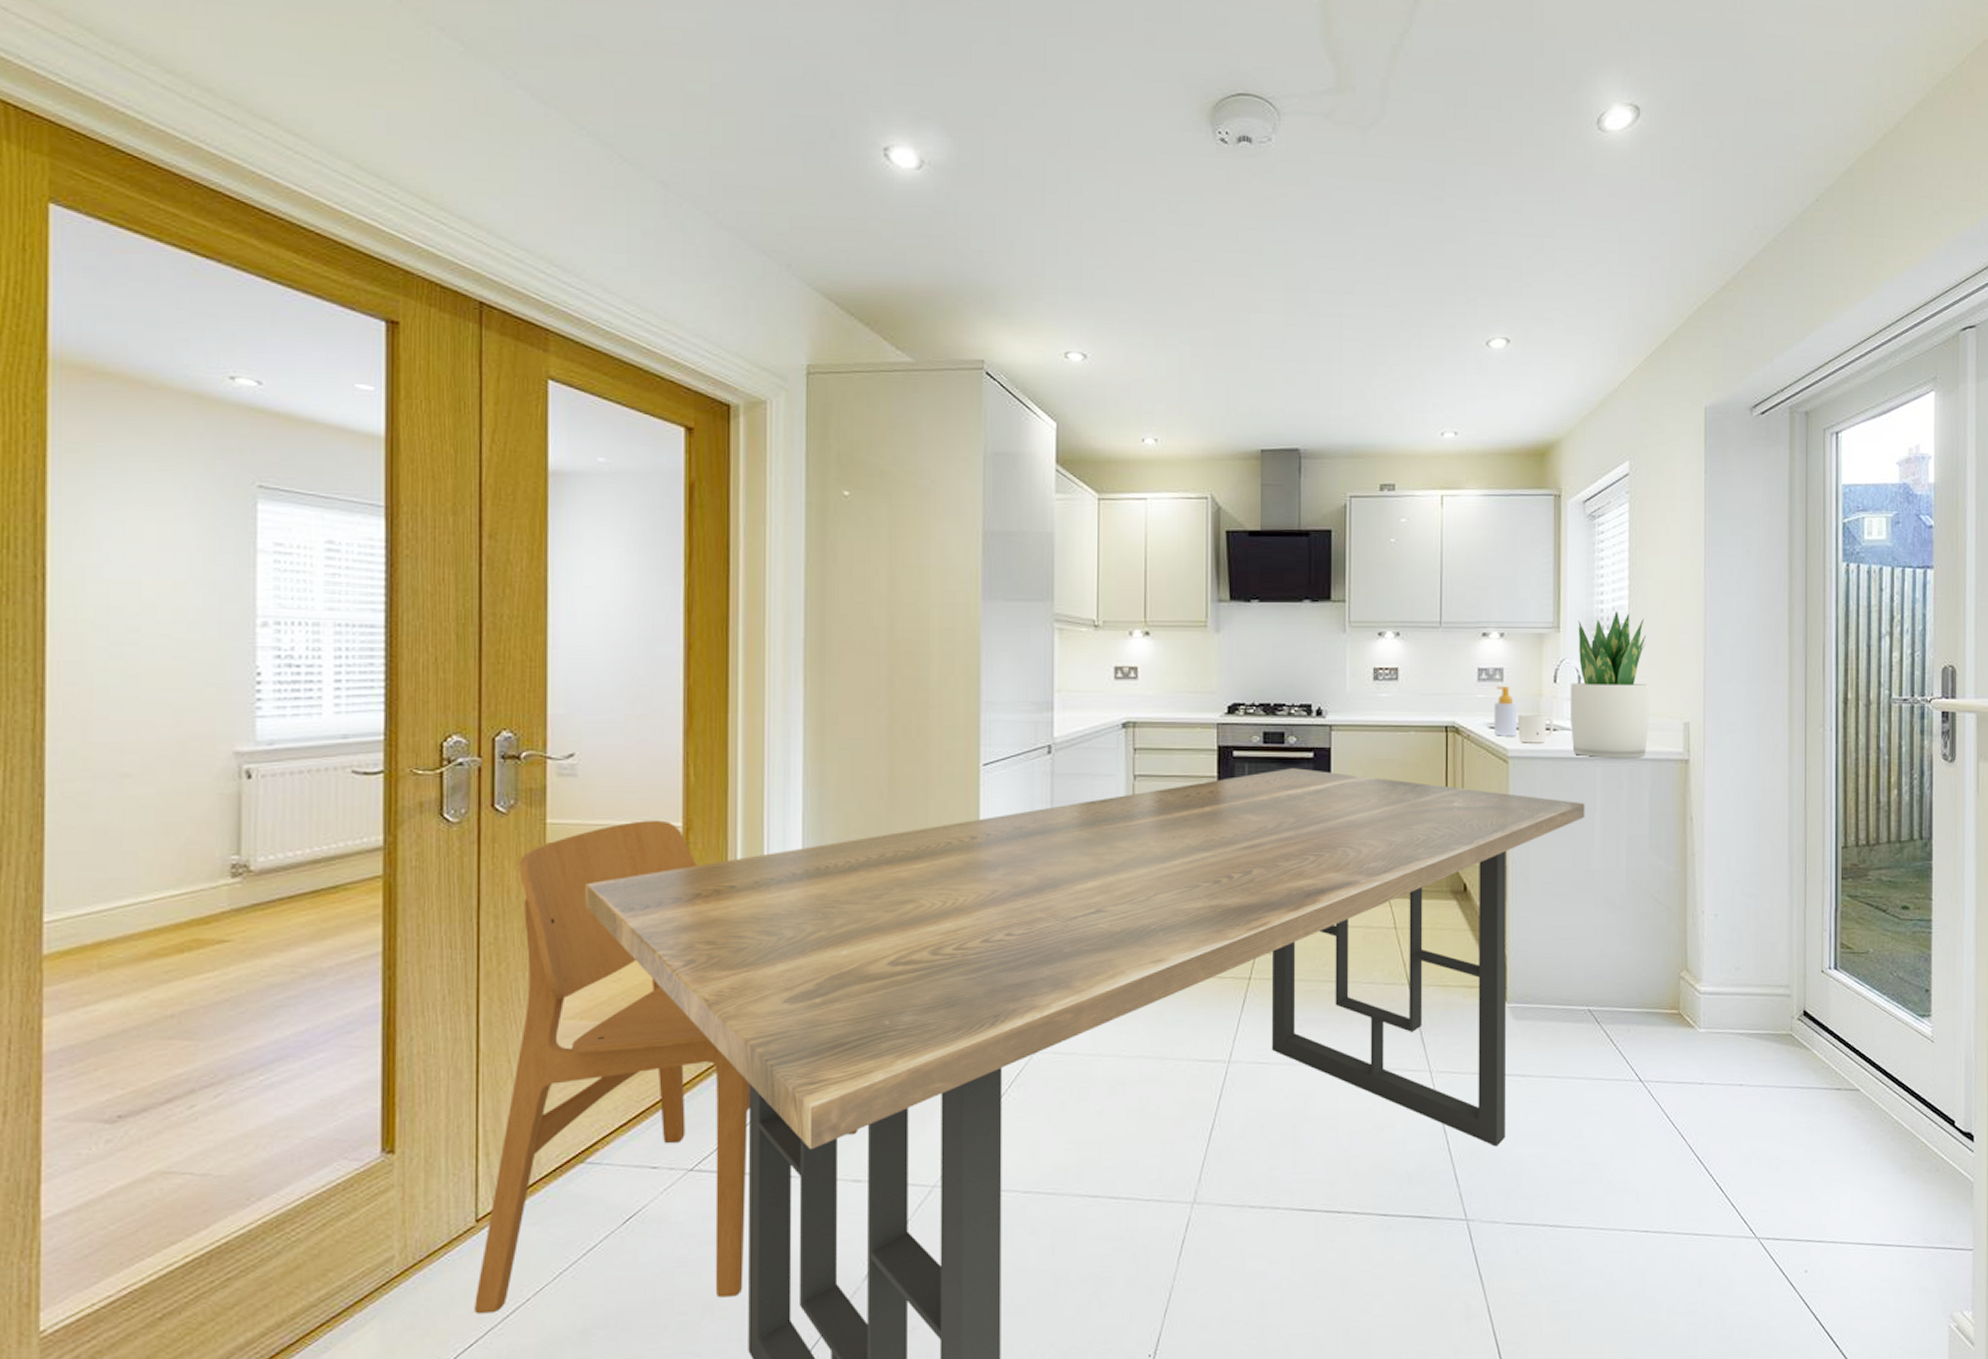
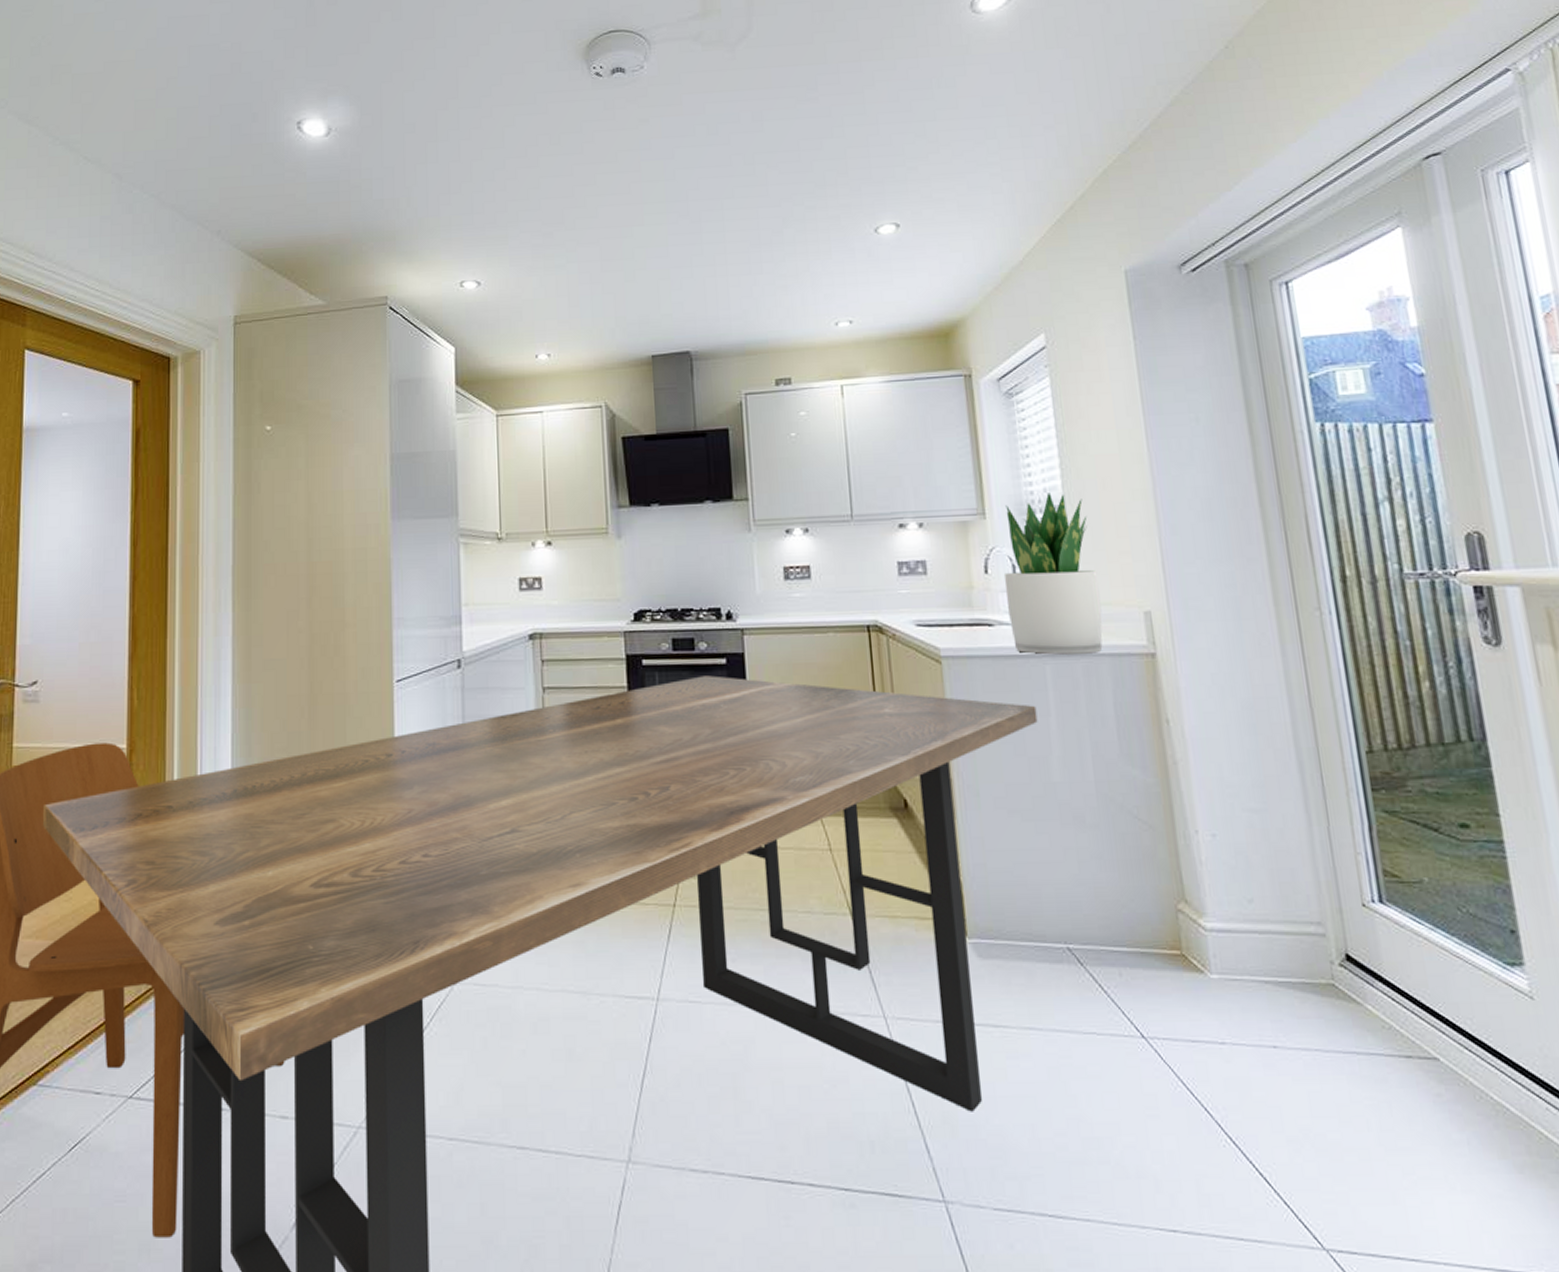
soap bottle: present [1493,687,1518,736] -> none [918,580,950,634]
mug: present [1518,714,1555,743] -> none [947,608,991,641]

